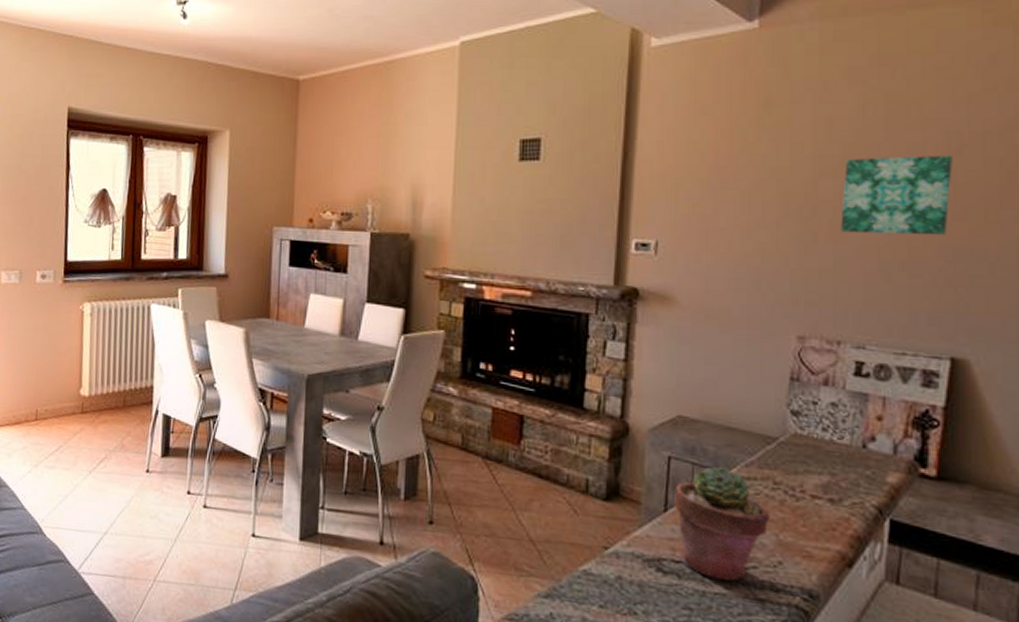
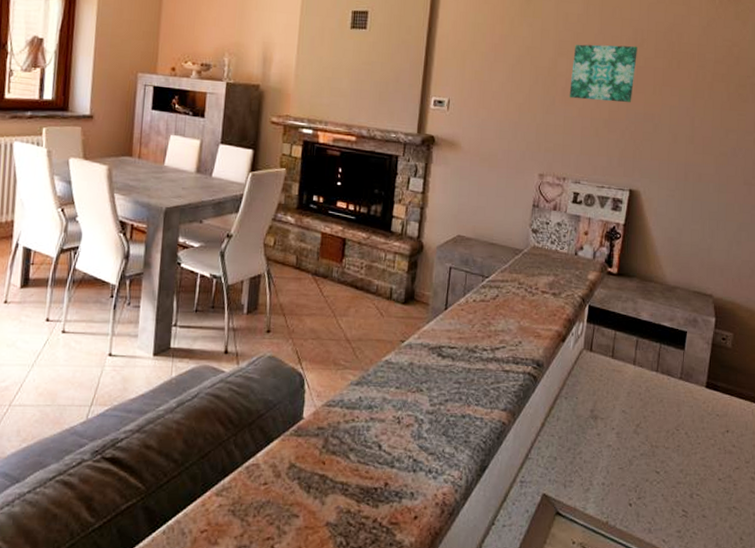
potted succulent: present [674,466,770,581] -> none [452,273,515,359]

